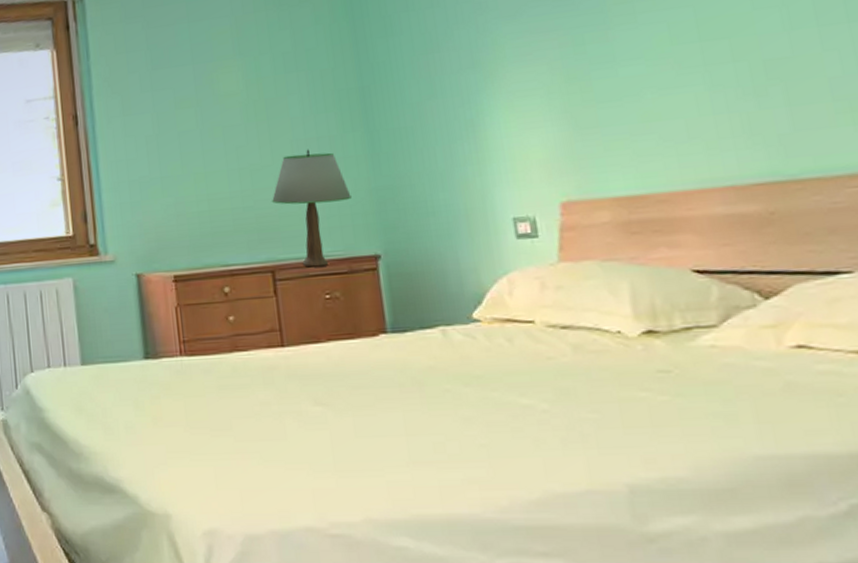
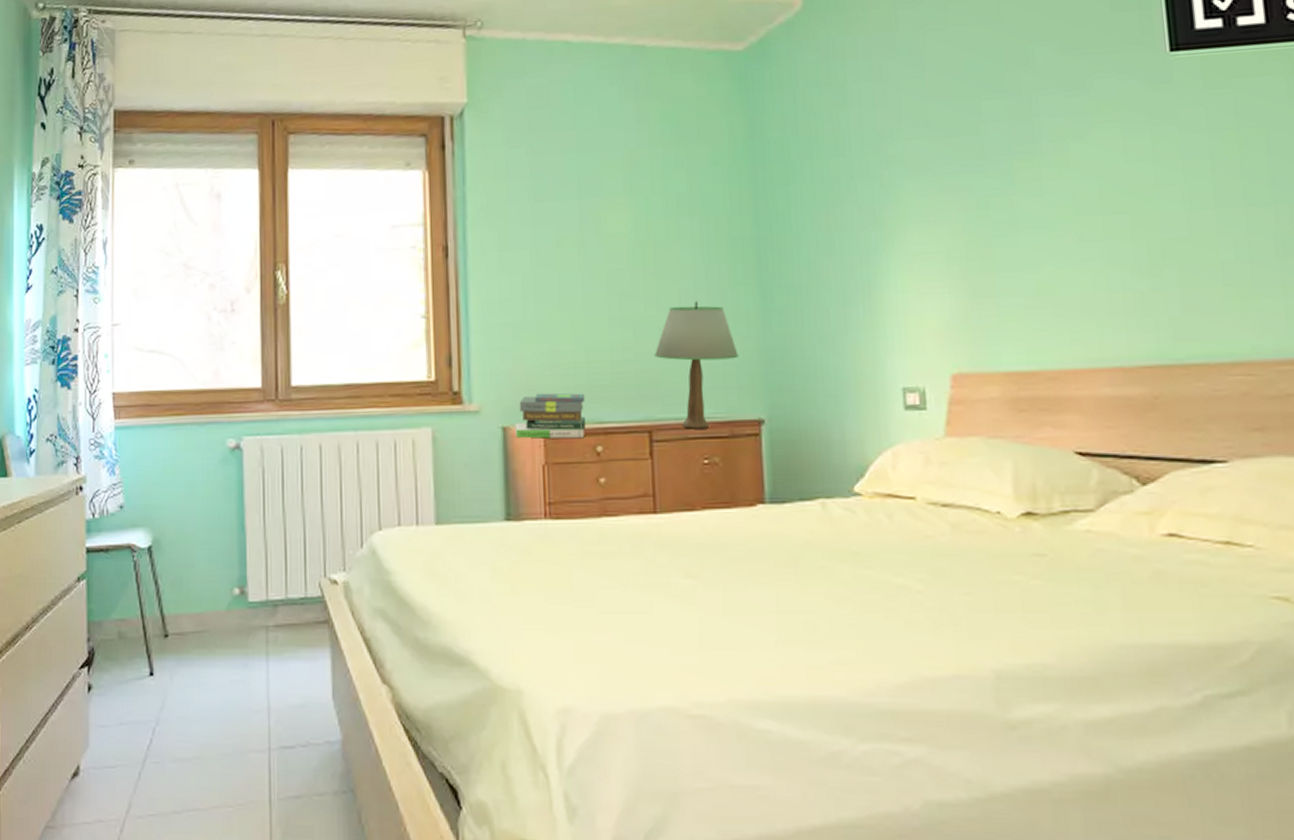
books: none [148,239,212,284] -> present [515,393,586,439]

